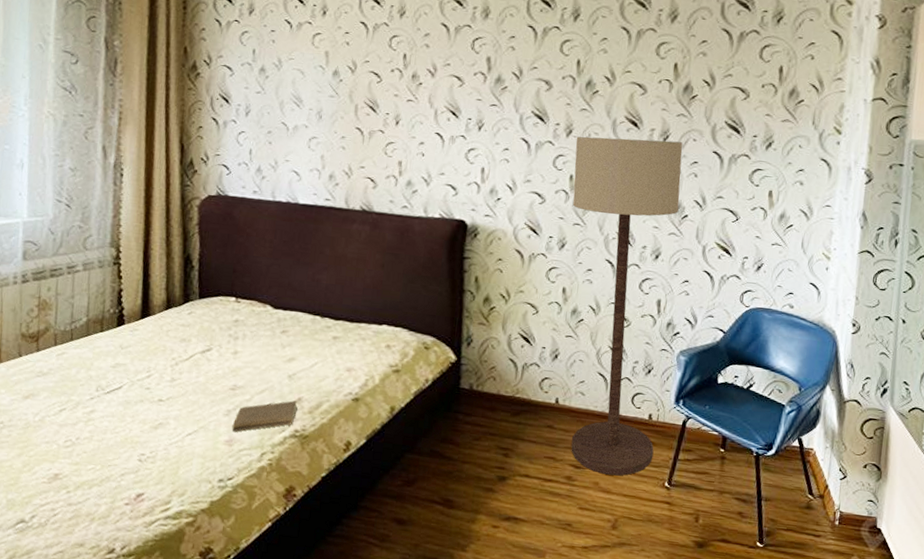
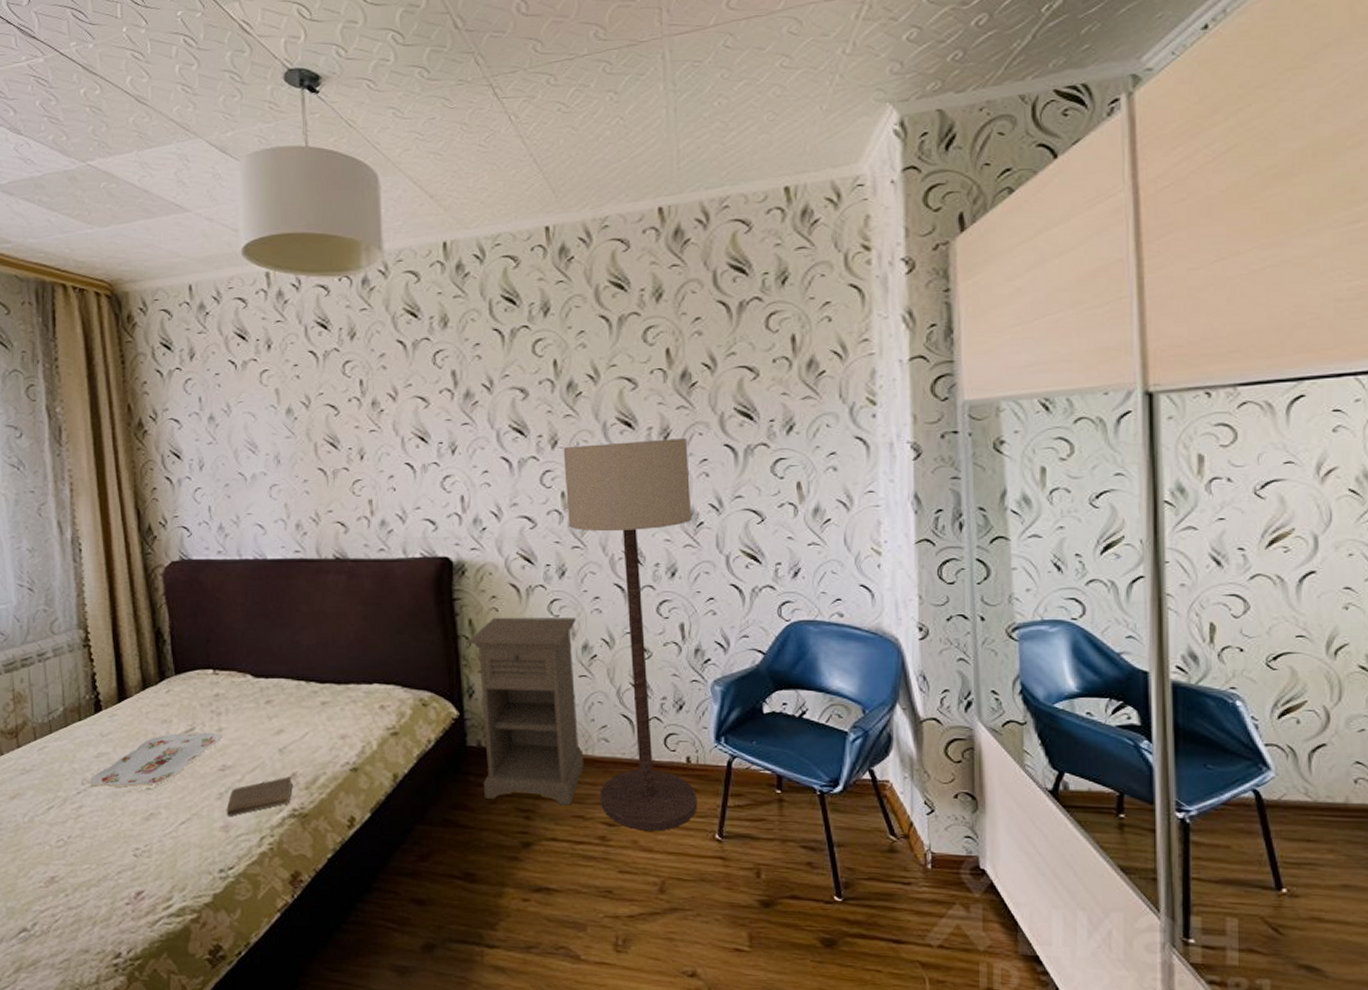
serving tray: none [104,351,236,398] -> present [89,731,221,787]
nightstand: none [470,277,569,448] -> present [468,617,584,806]

